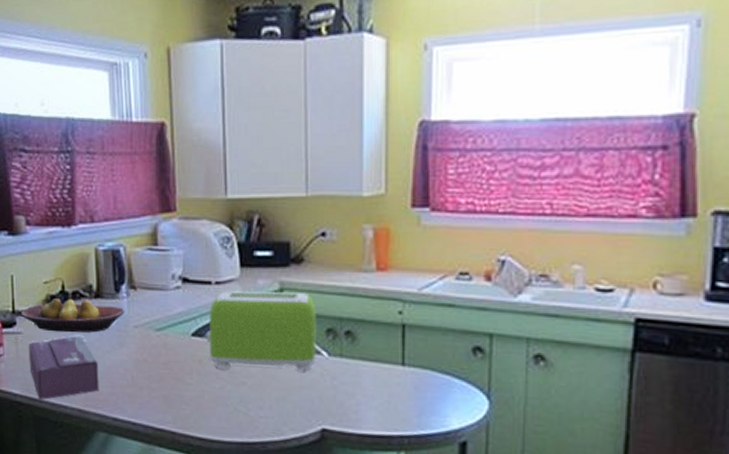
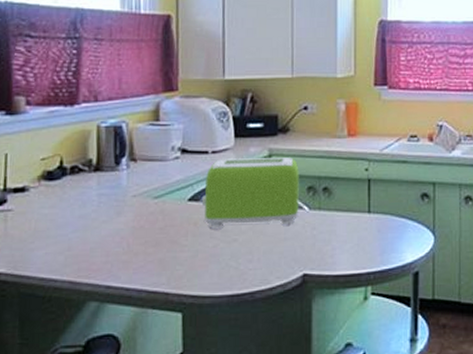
fruit bowl: present [20,299,125,333] -> none [12,173,124,207]
tissue box: present [29,335,99,401] -> none [18,208,94,277]

